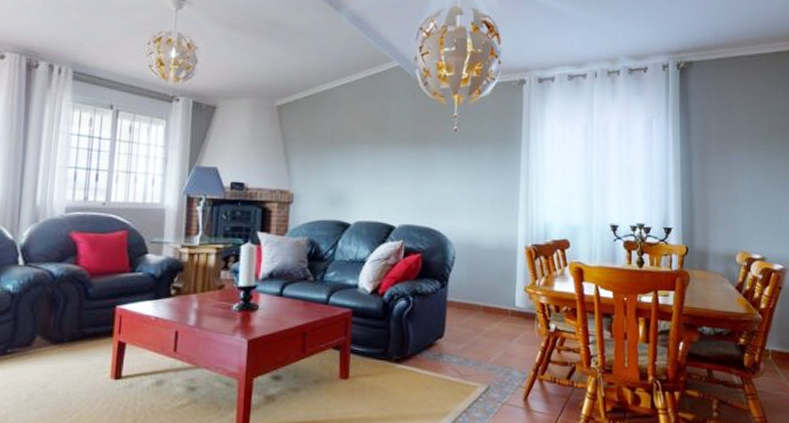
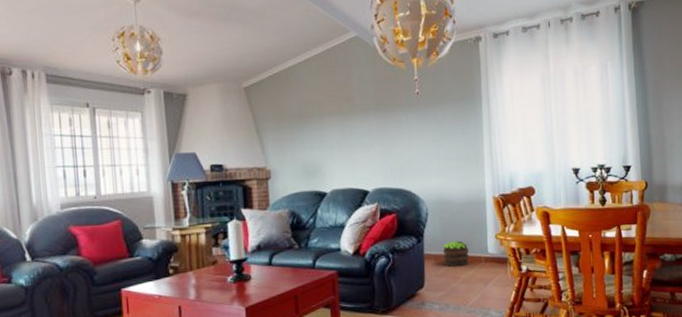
potted plant: none [467,289,496,318] -> present [442,241,470,267]

